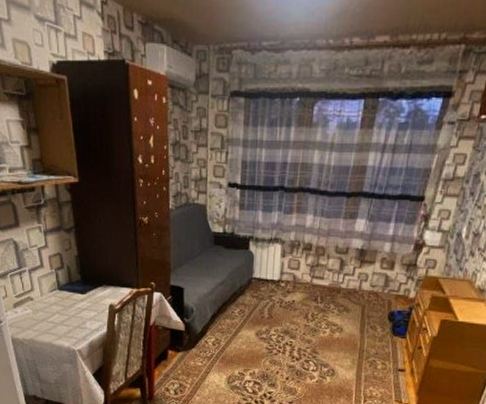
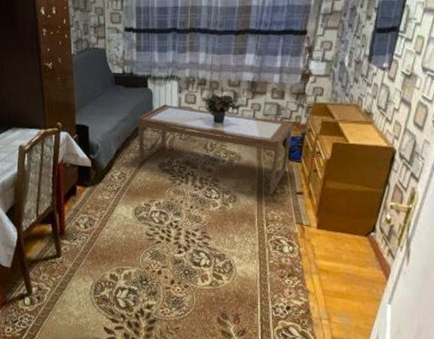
coffee table: none [234,269,401,371] -> present [138,104,293,196]
potted plant: none [305,259,347,293] -> present [201,93,241,124]

